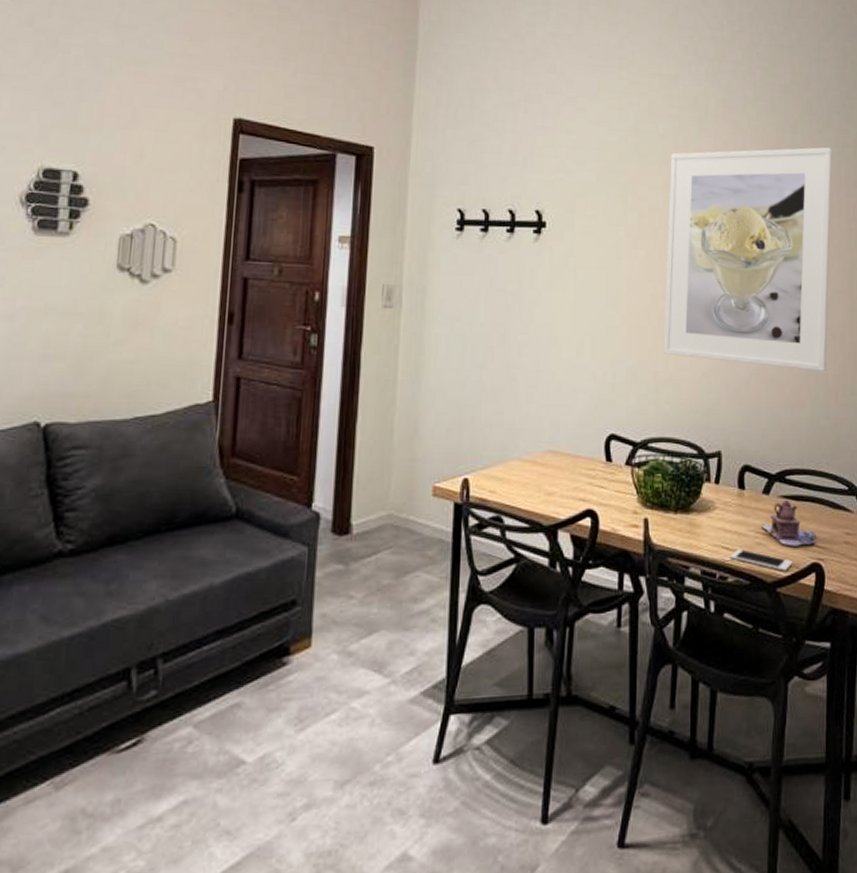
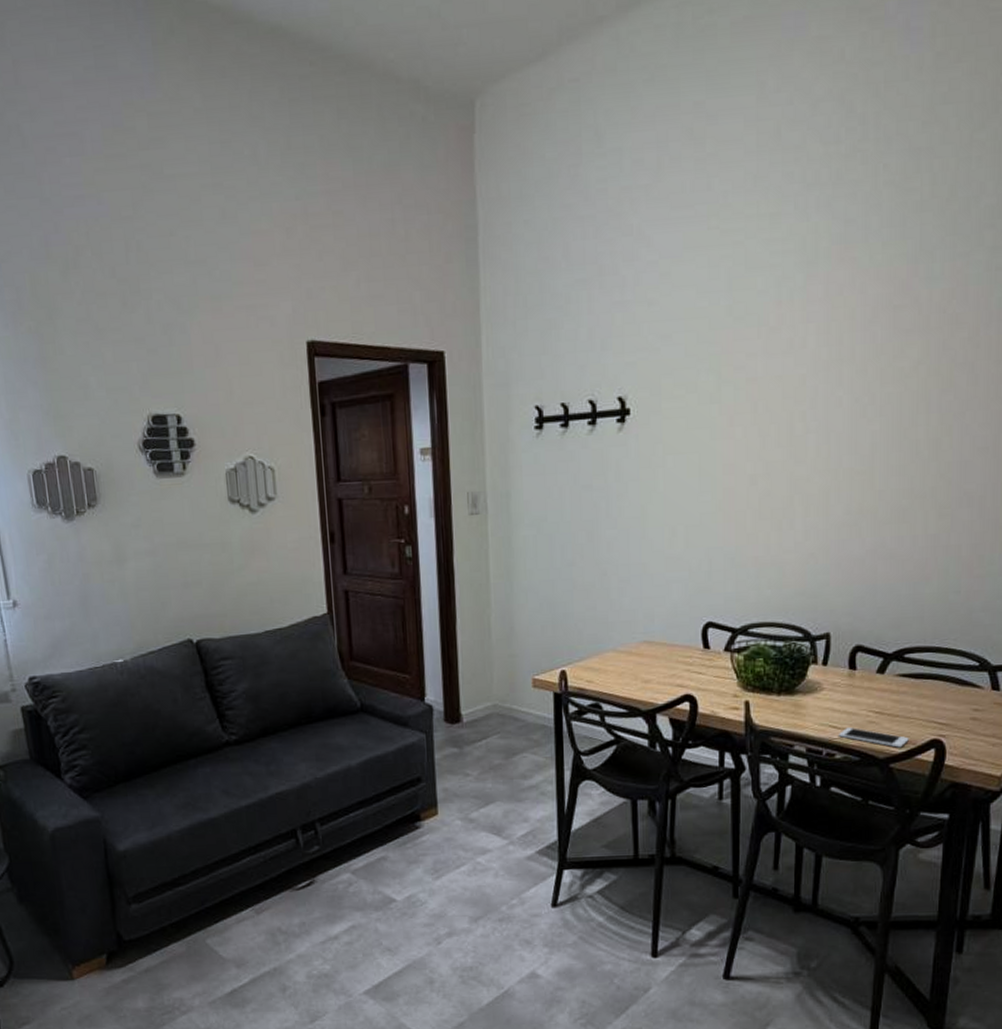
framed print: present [663,147,832,371] -> none [764,273,982,542]
teapot: present [761,499,816,546] -> none [874,678,937,724]

